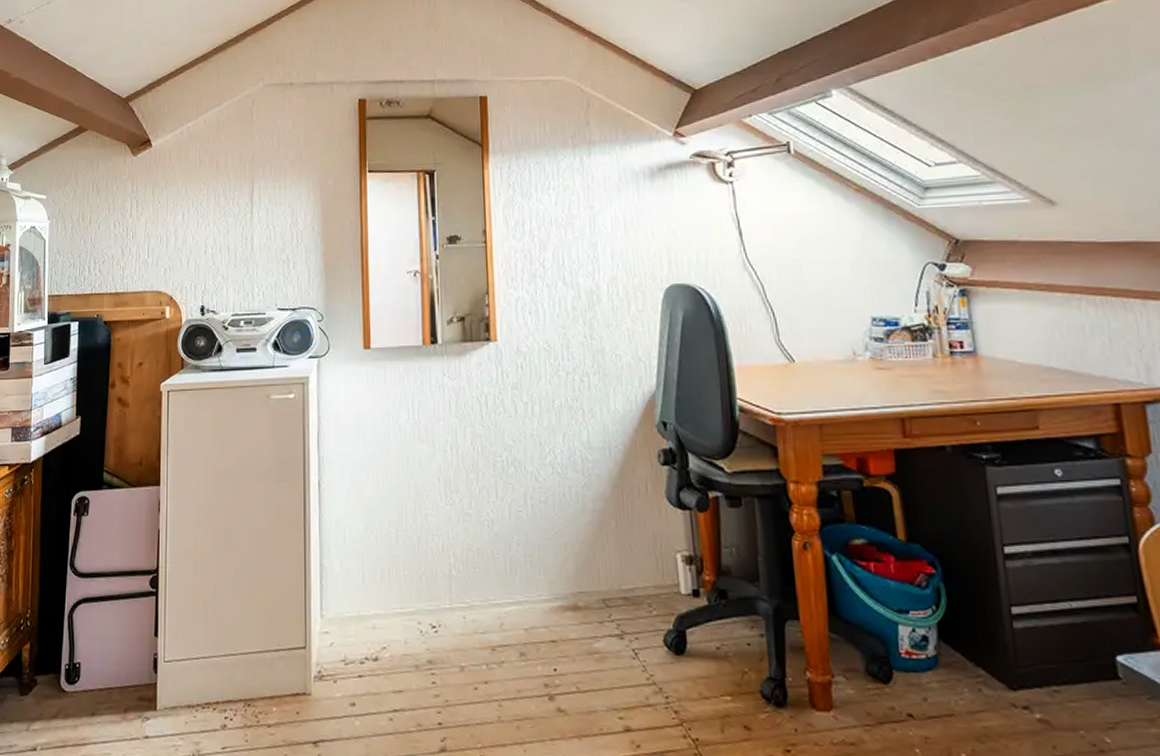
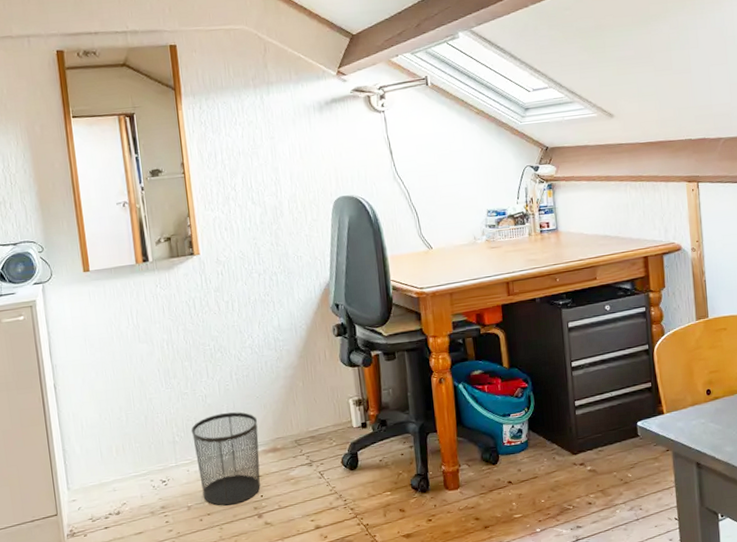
waste bin: none [471,548,556,675] -> present [191,412,261,506]

